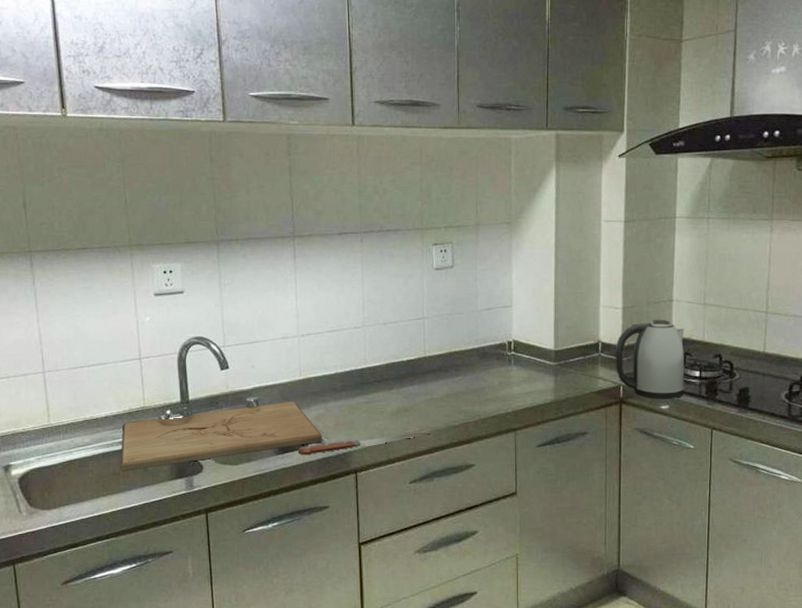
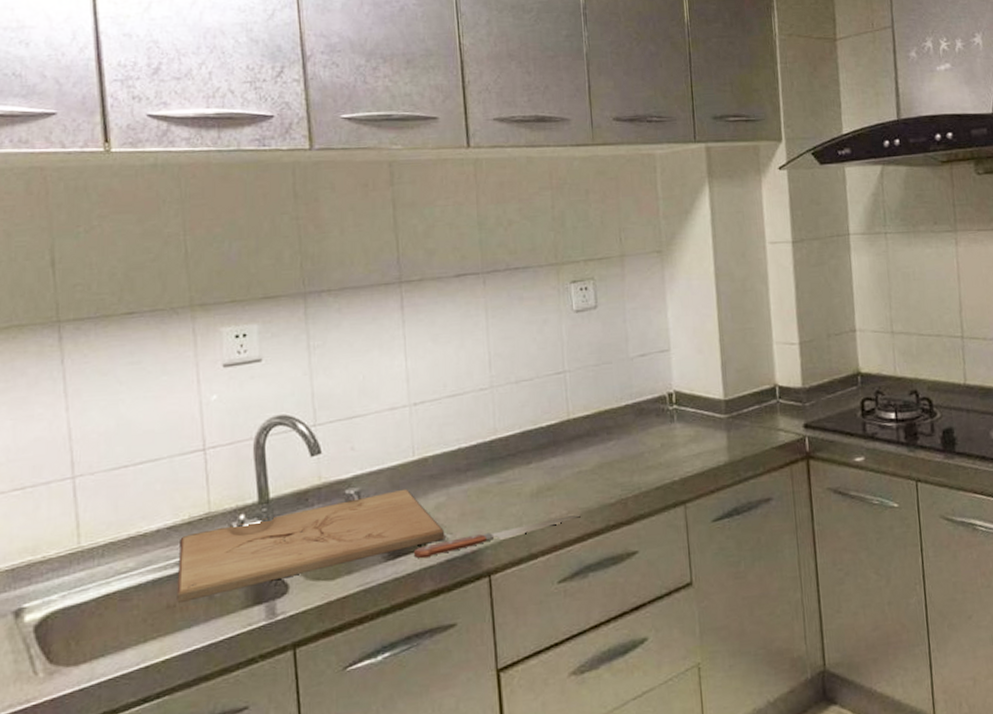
kettle: present [616,319,685,399] -> none [795,353,880,451]

